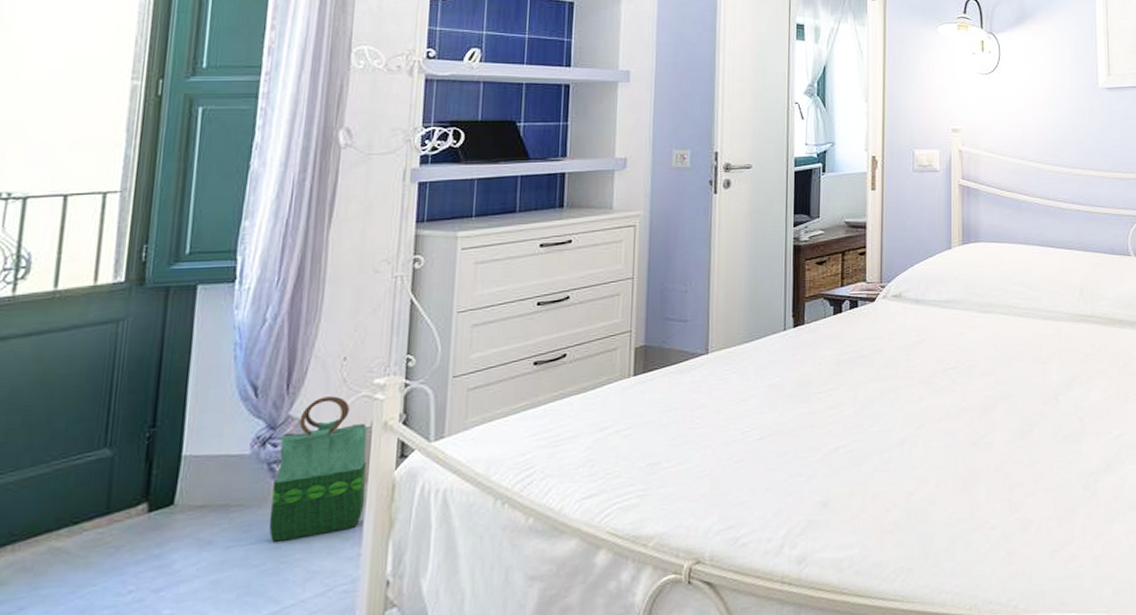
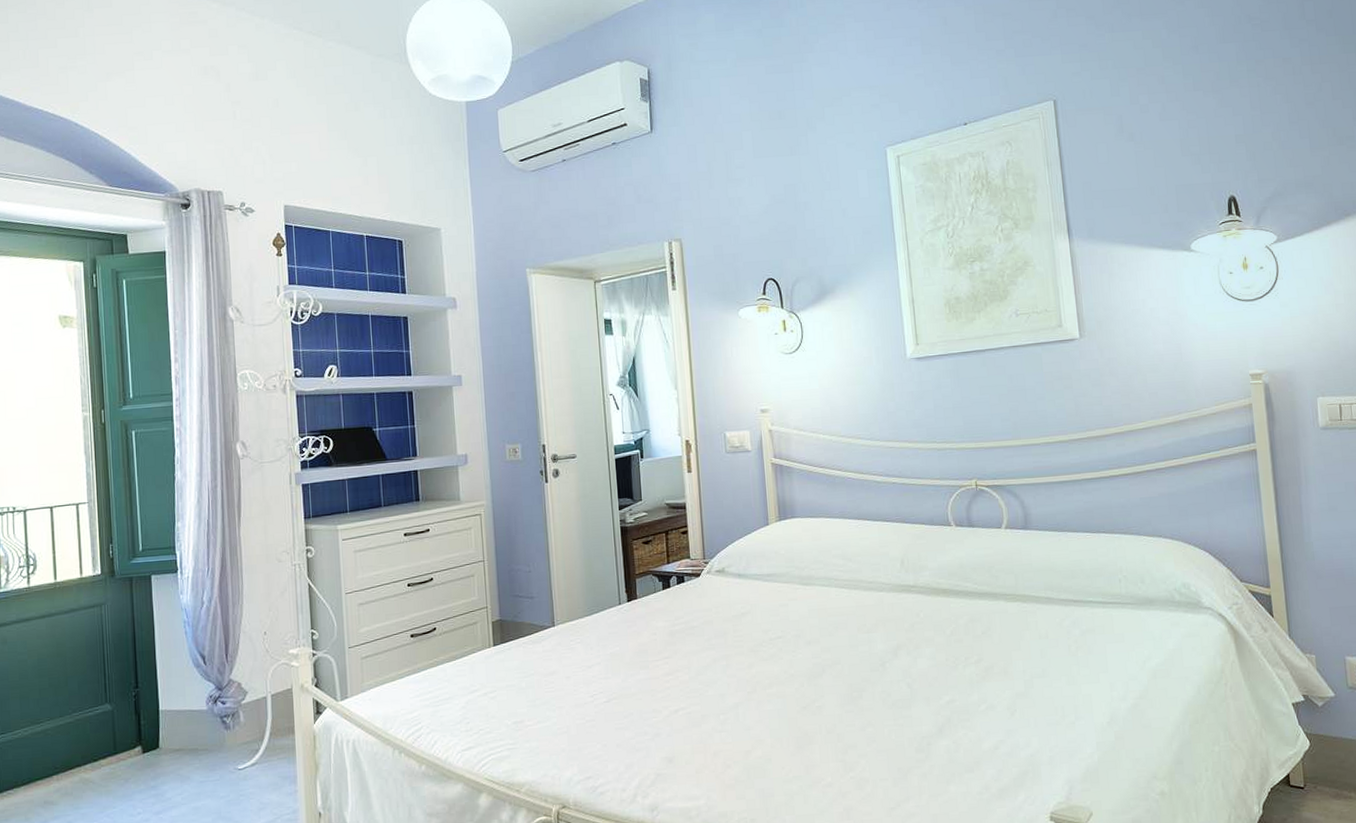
tote bag: present [269,396,367,542] -> none [227,663,295,779]

